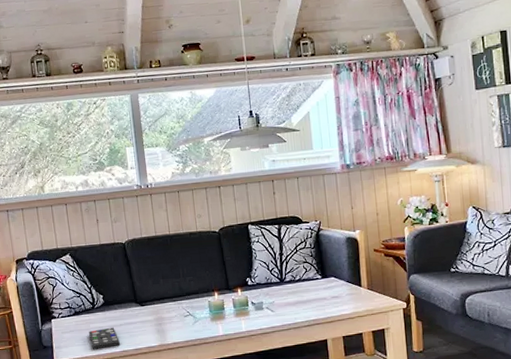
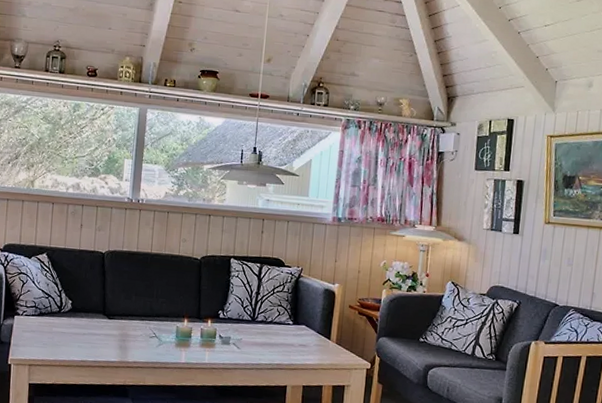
remote control: present [89,327,120,350] -> none [49,334,80,355]

